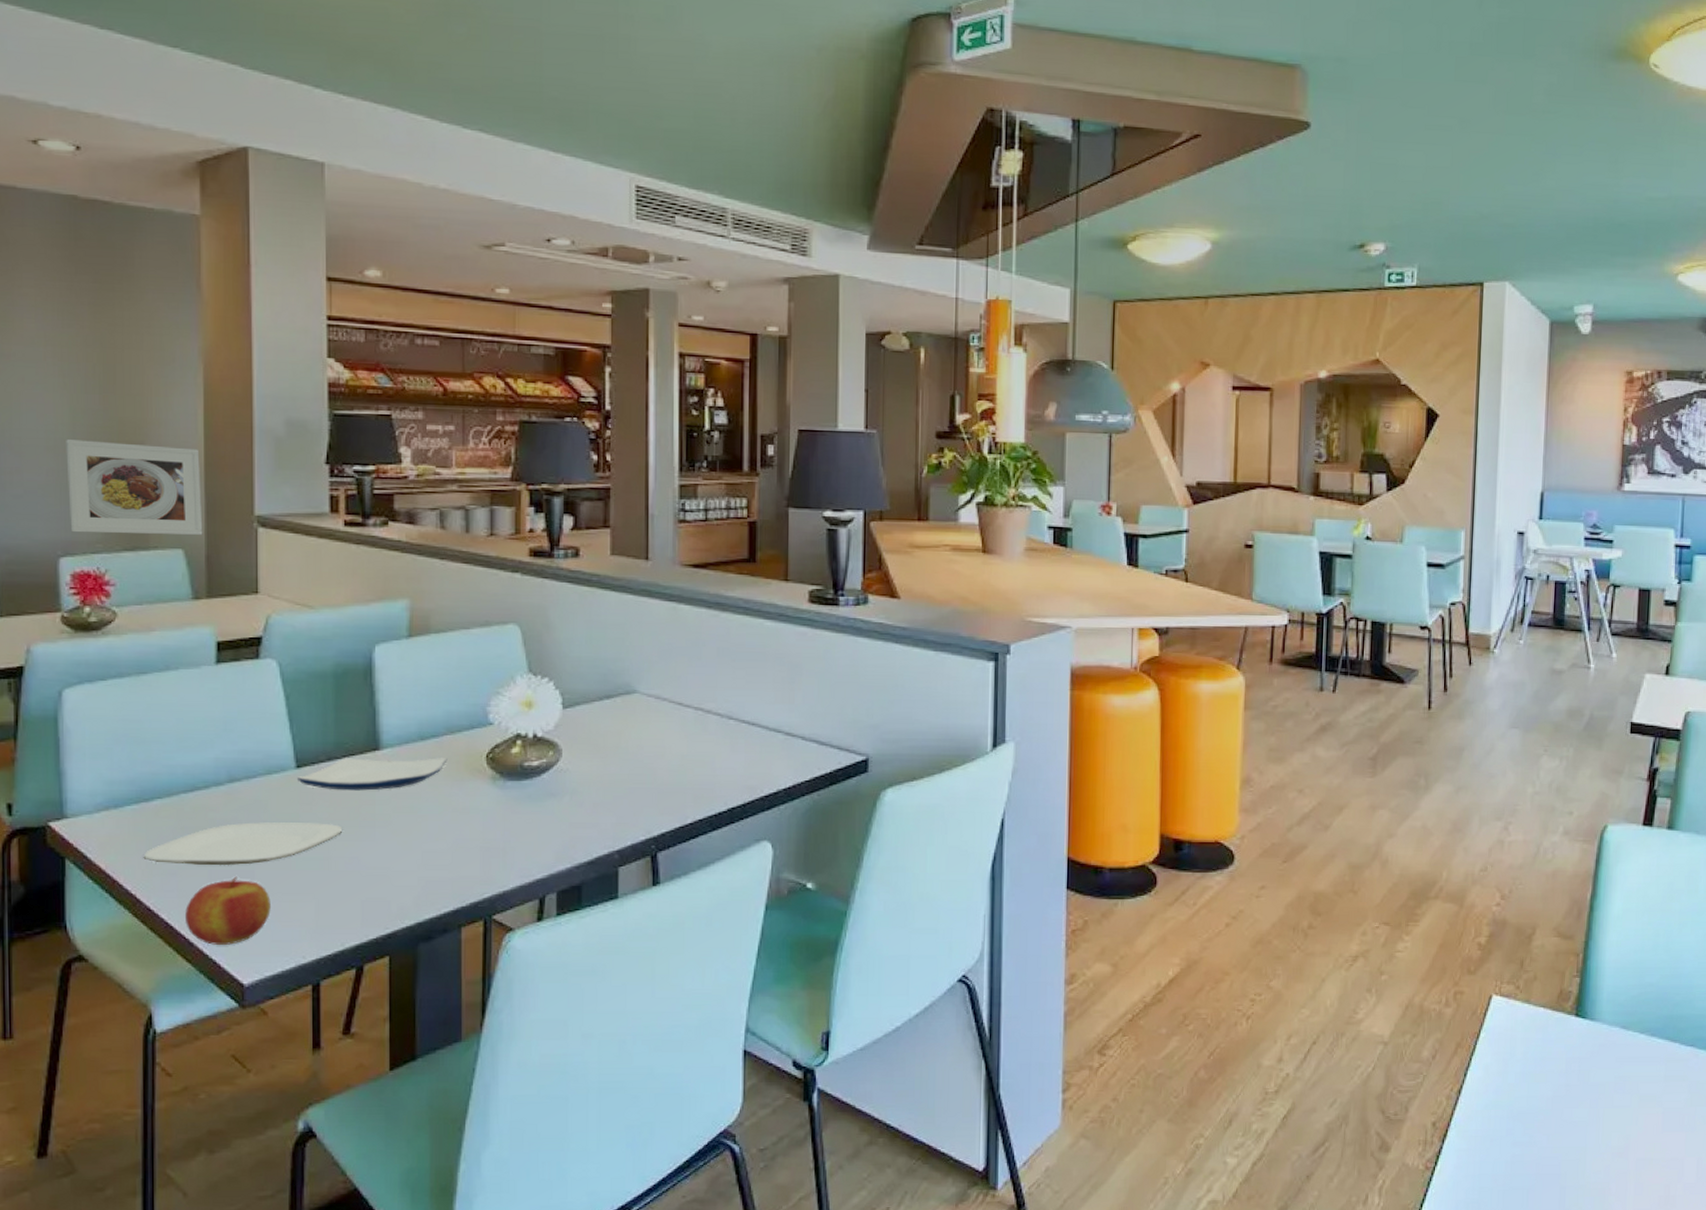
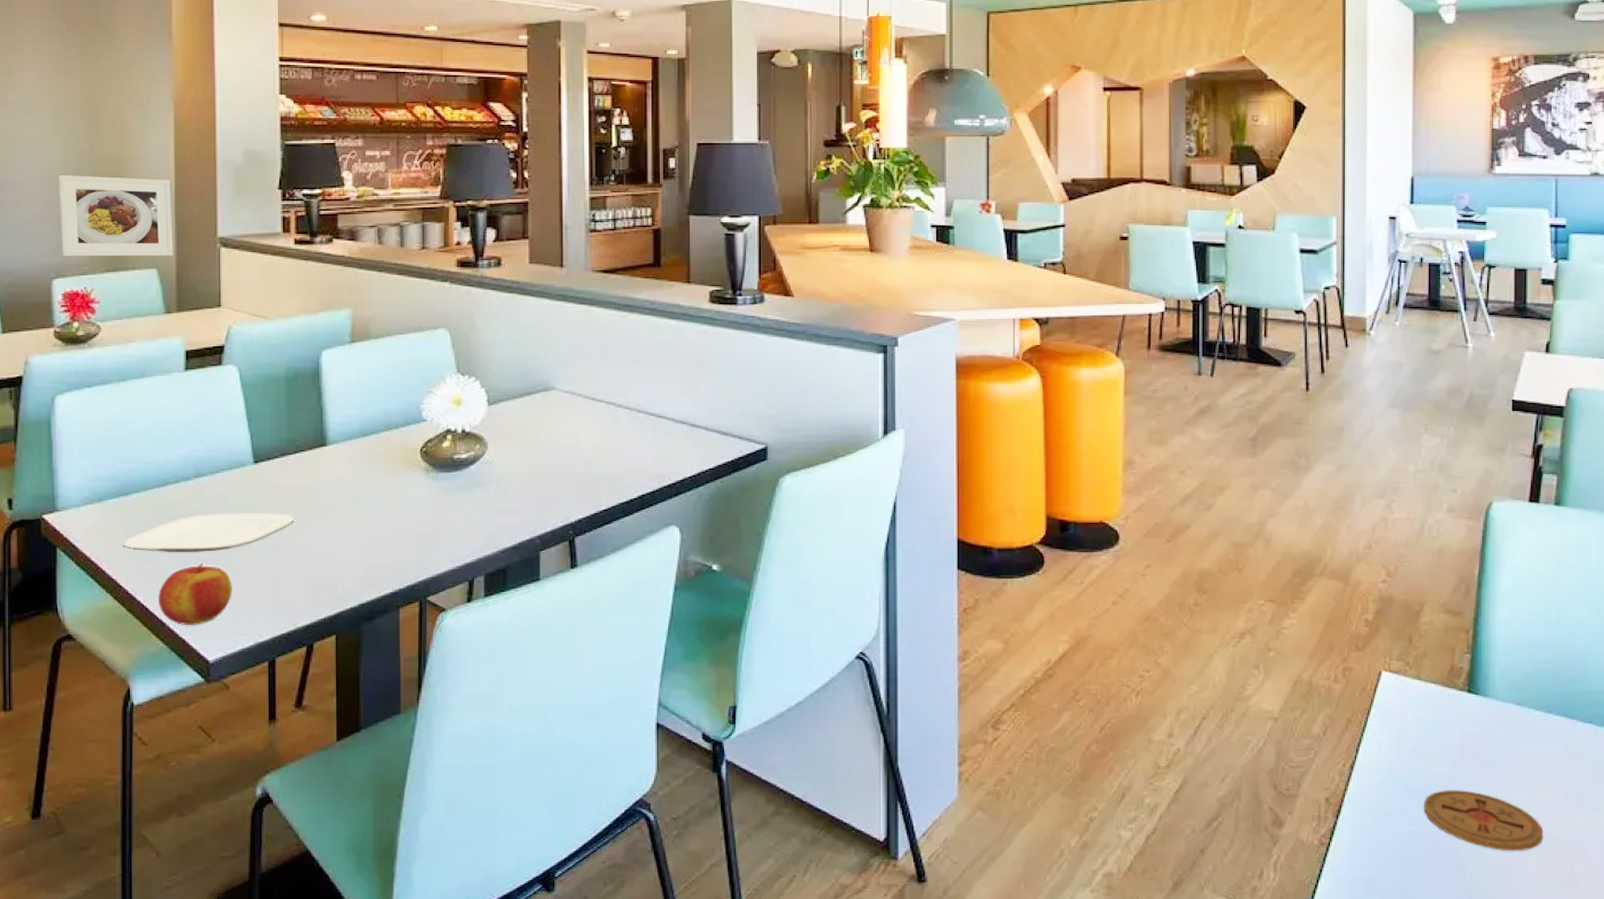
plate: present [298,758,448,791] -> none [255,452,386,483]
coaster: none [1528,1113,1643,1173] -> present [1423,790,1544,851]

